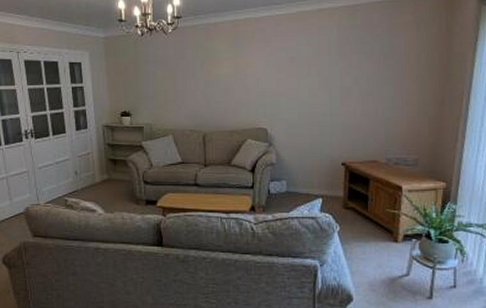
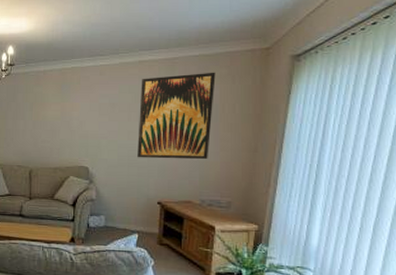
wall art: none [319,19,400,116] -> present [137,72,216,160]

